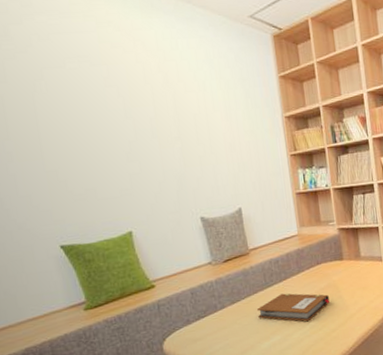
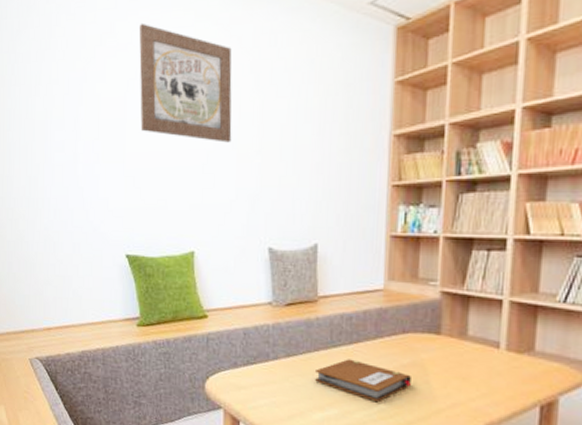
wall art: none [37,27,151,133] -> present [138,22,232,143]

